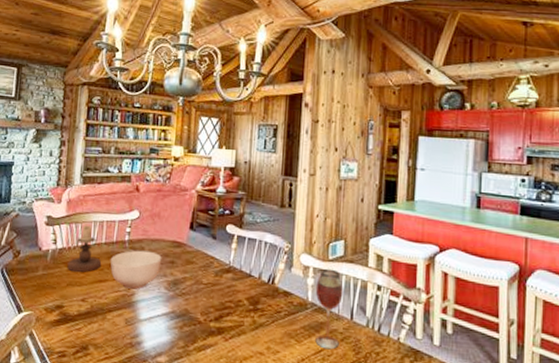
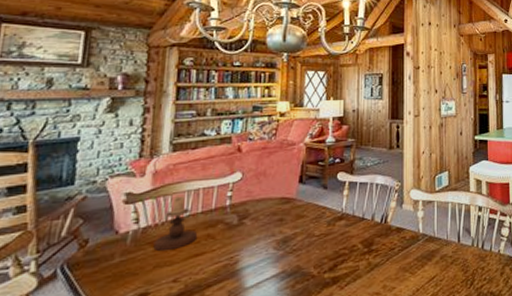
bowl: present [110,250,162,289] -> none [208,212,269,257]
wineglass: present [315,268,344,350] -> none [425,199,450,275]

